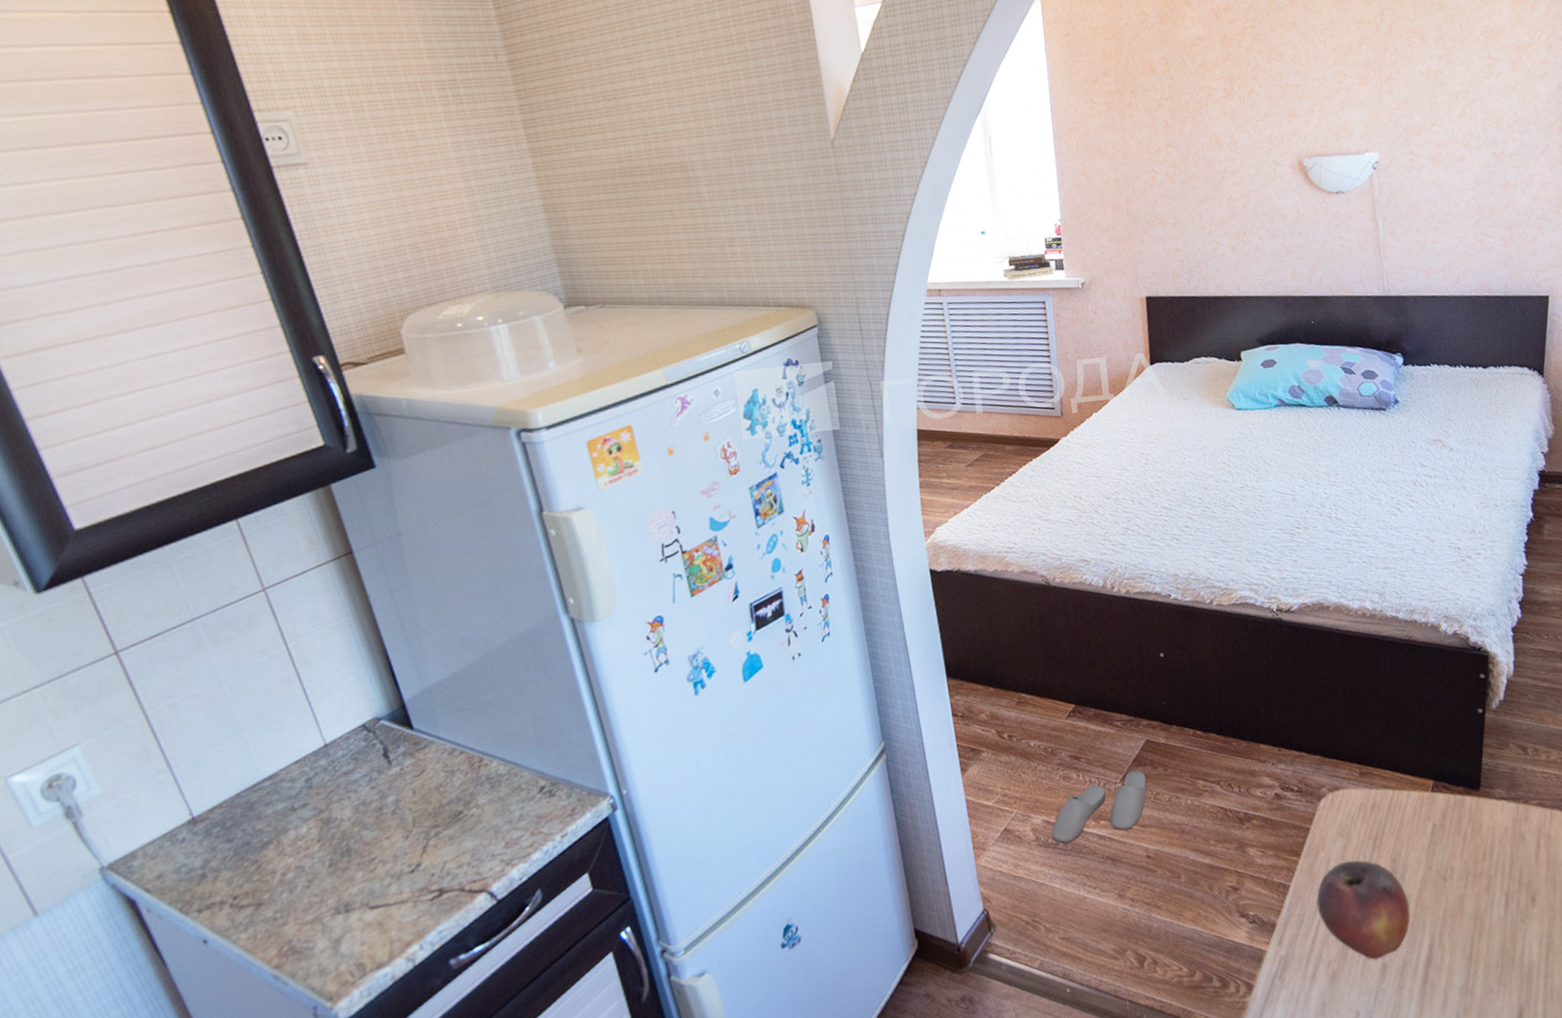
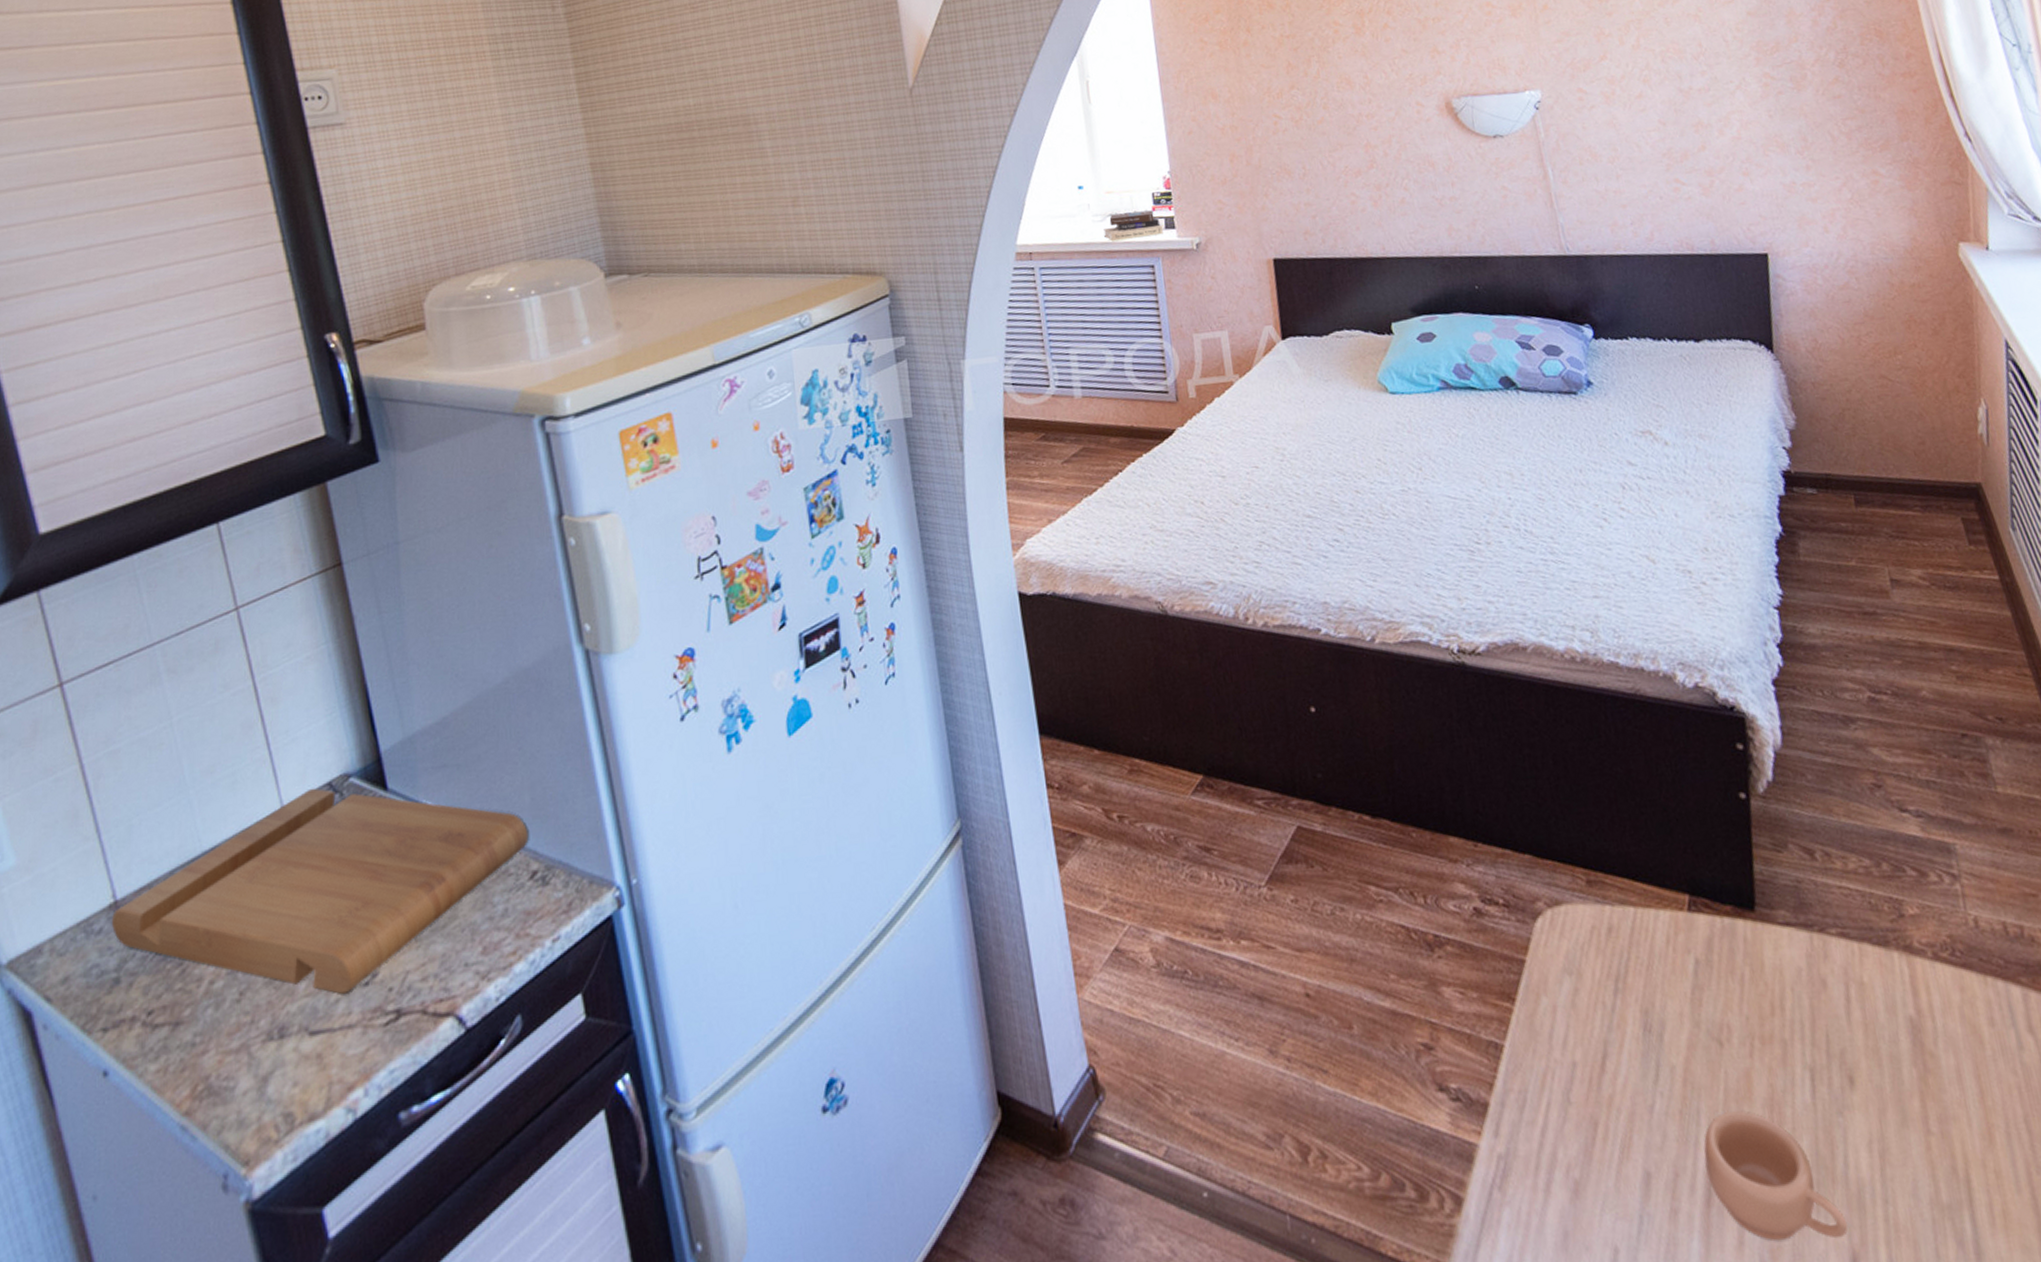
cutting board: none [192,729,535,880] -> present [112,788,529,994]
slippers: present [1052,770,1147,844] -> none [1177,869,1301,972]
fruit: present [1316,860,1411,960] -> none [1542,1010,1679,1165]
cup: none [1425,922,1519,1003] -> present [1703,1111,1848,1241]

